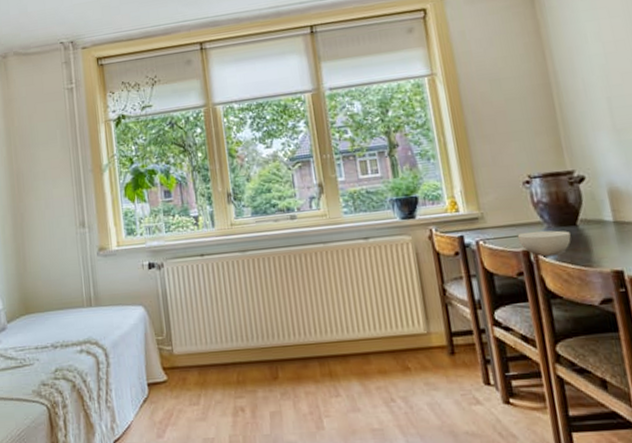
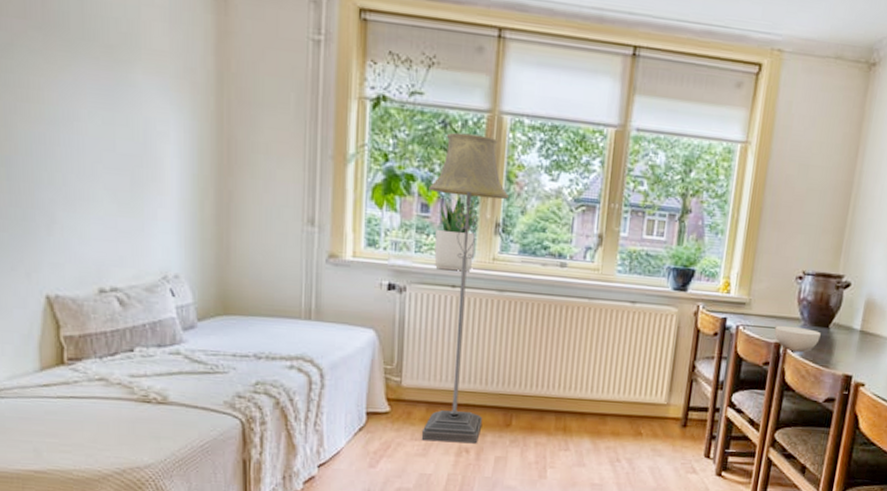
floor lamp: none [168,125,252,405] -> present [421,132,510,444]
planter: none [177,175,215,243] -> present [434,194,478,272]

